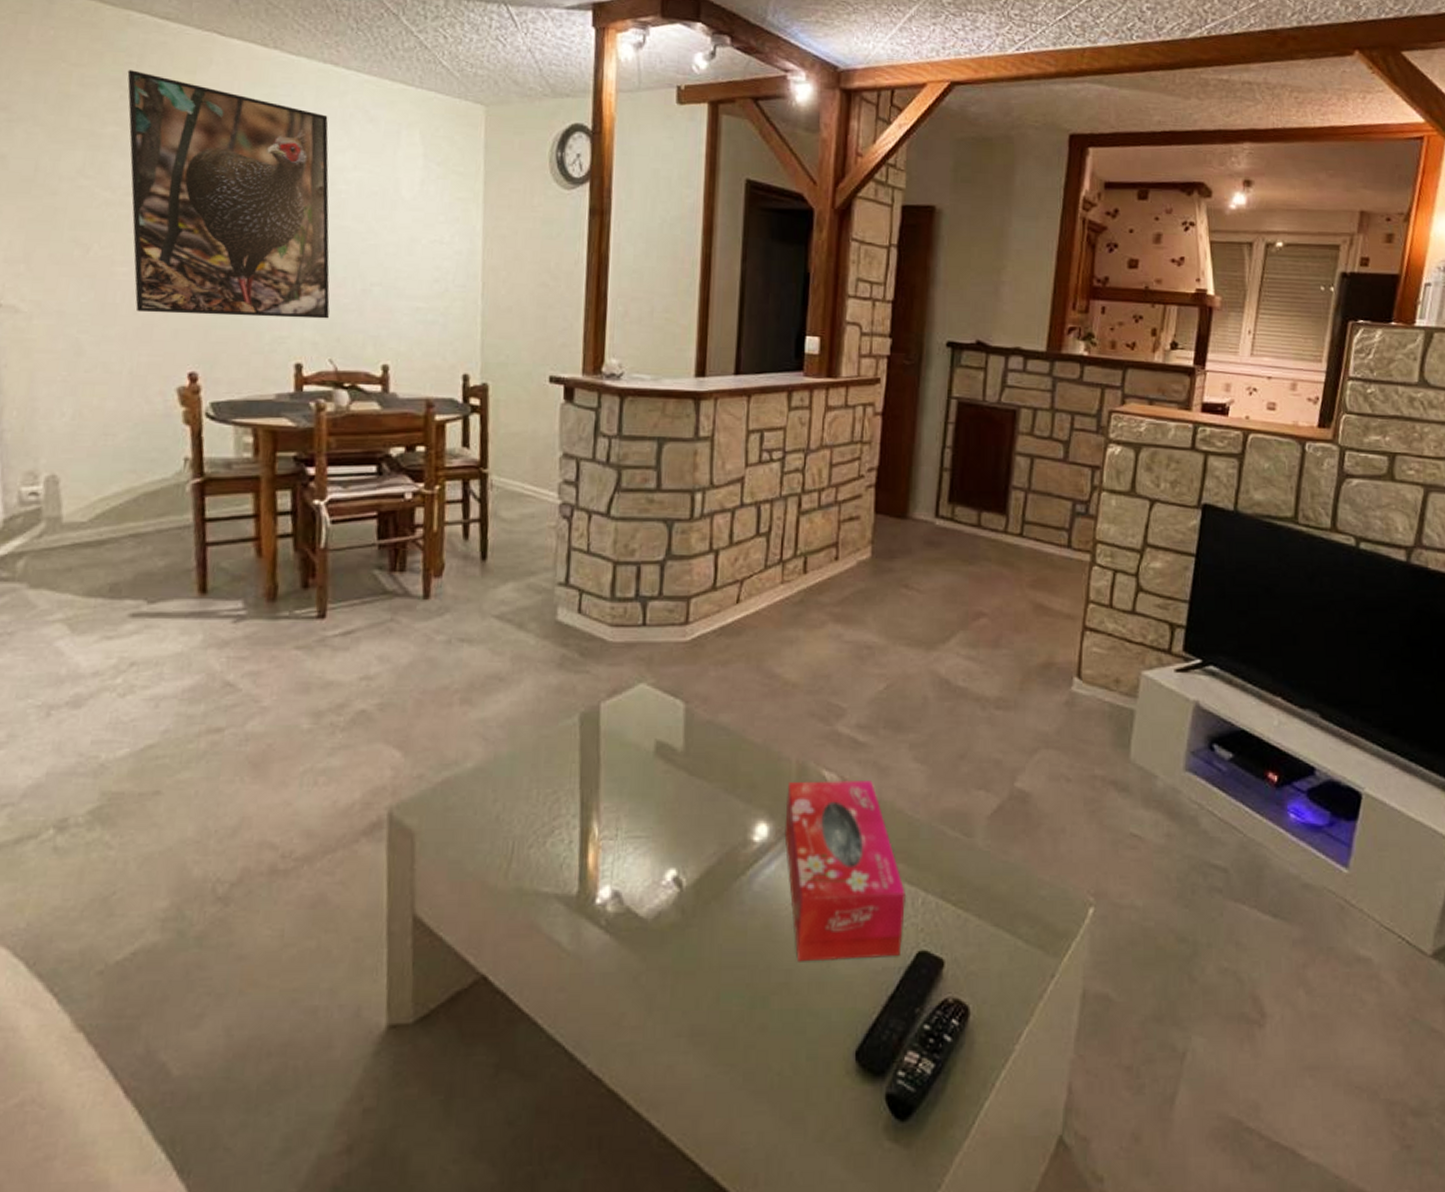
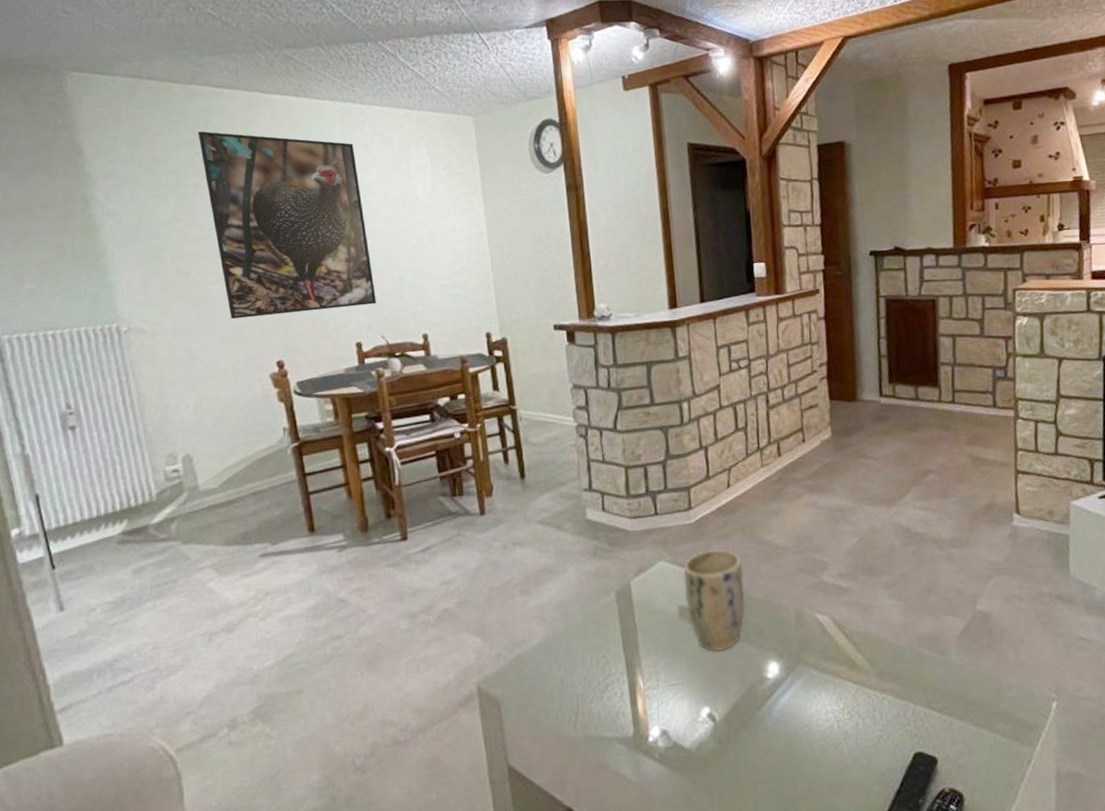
plant pot: none [666,676,742,802] -> present [683,548,745,652]
tissue box: present [784,779,905,962] -> none [789,618,901,772]

